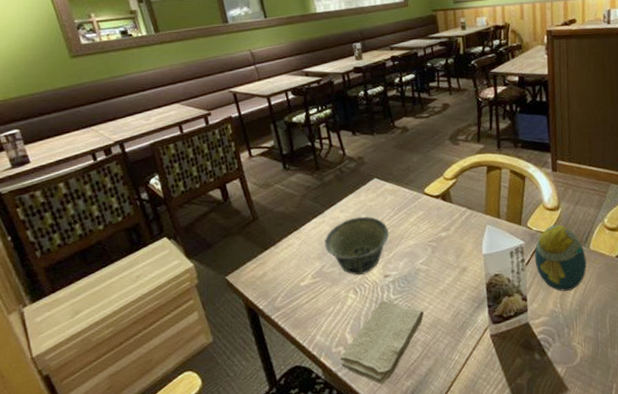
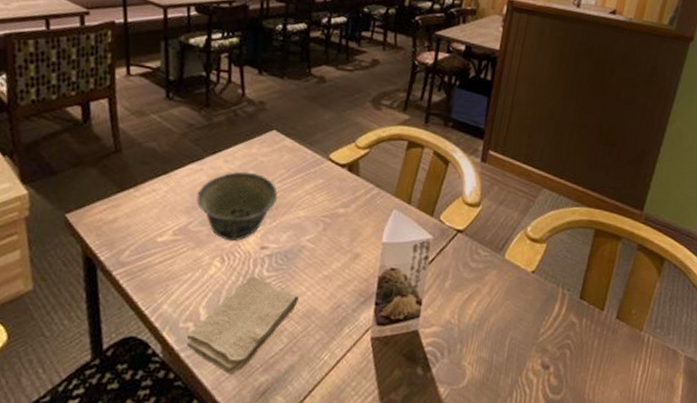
decorative egg: present [534,224,587,291] -> none [439,223,499,301]

